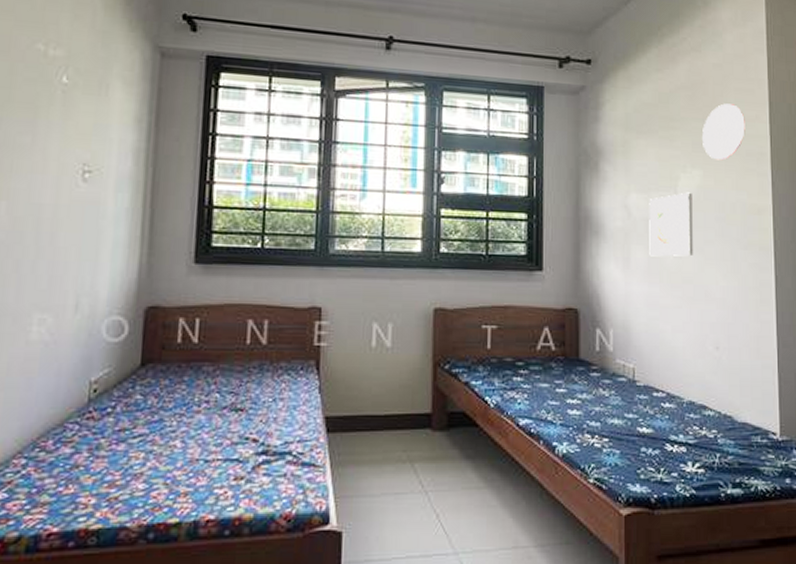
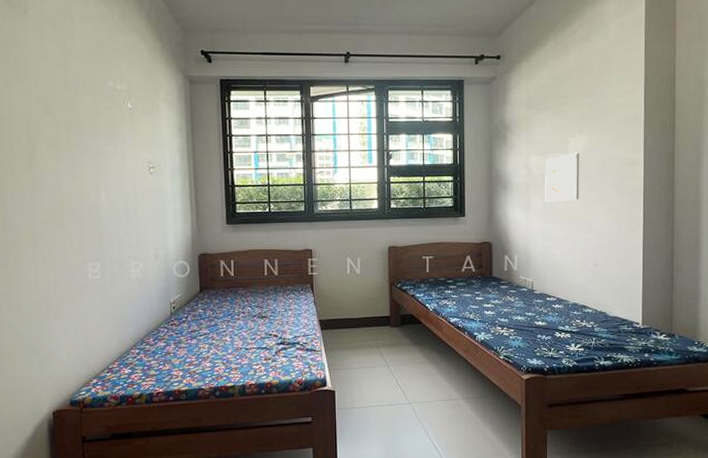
decorative plate: present [702,103,745,161] -> none [589,80,624,126]

